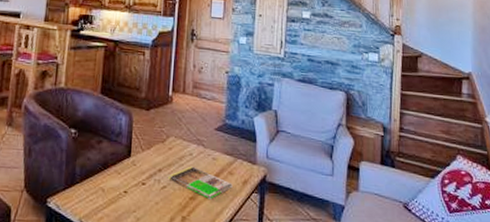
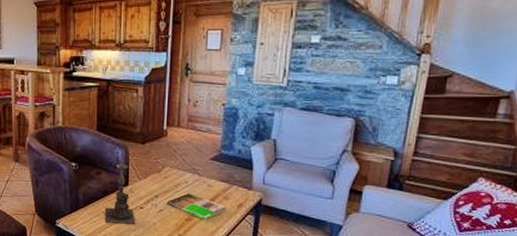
candle holder: none [103,124,137,204] -> present [104,157,136,224]

